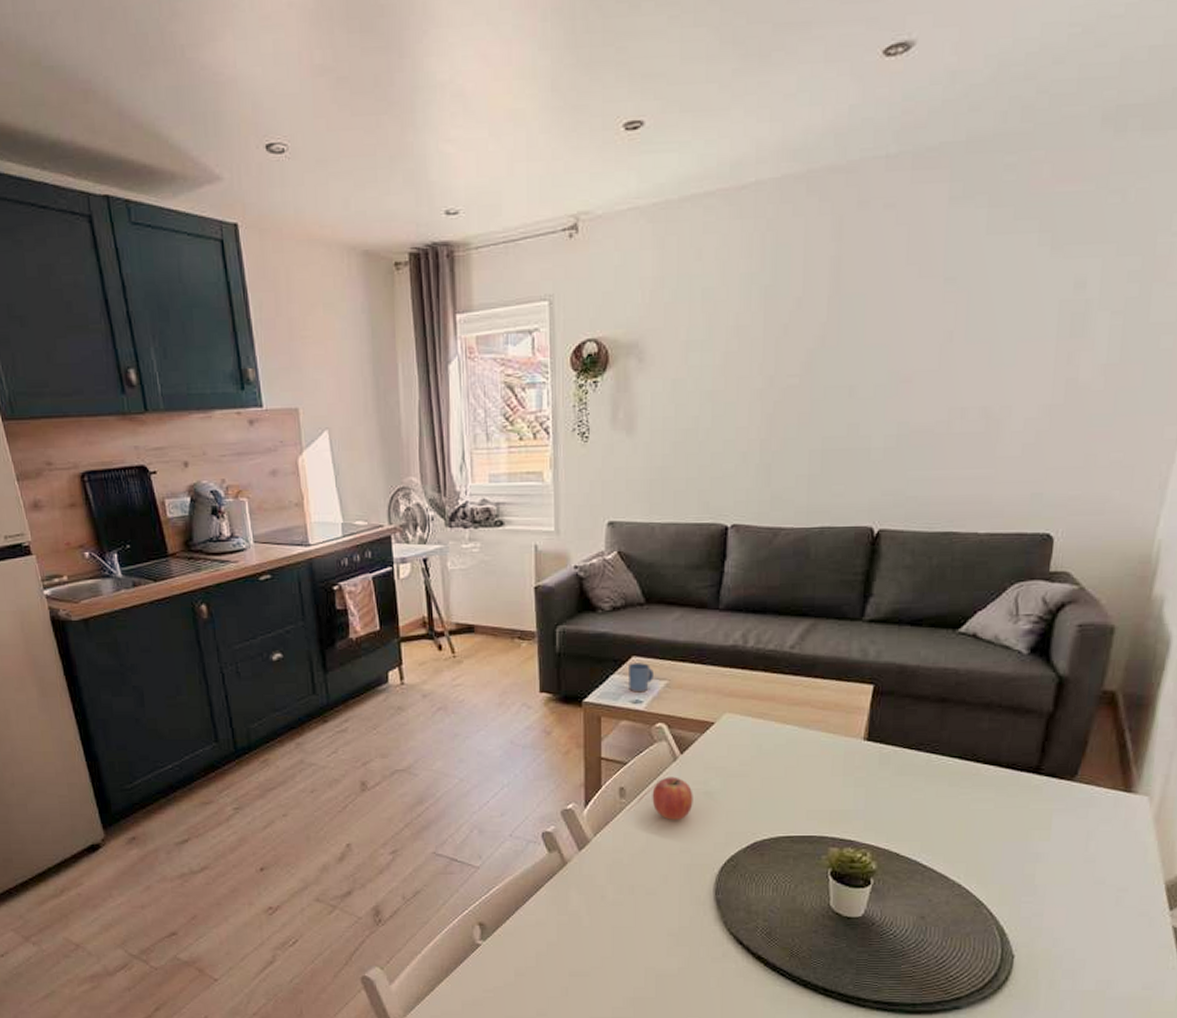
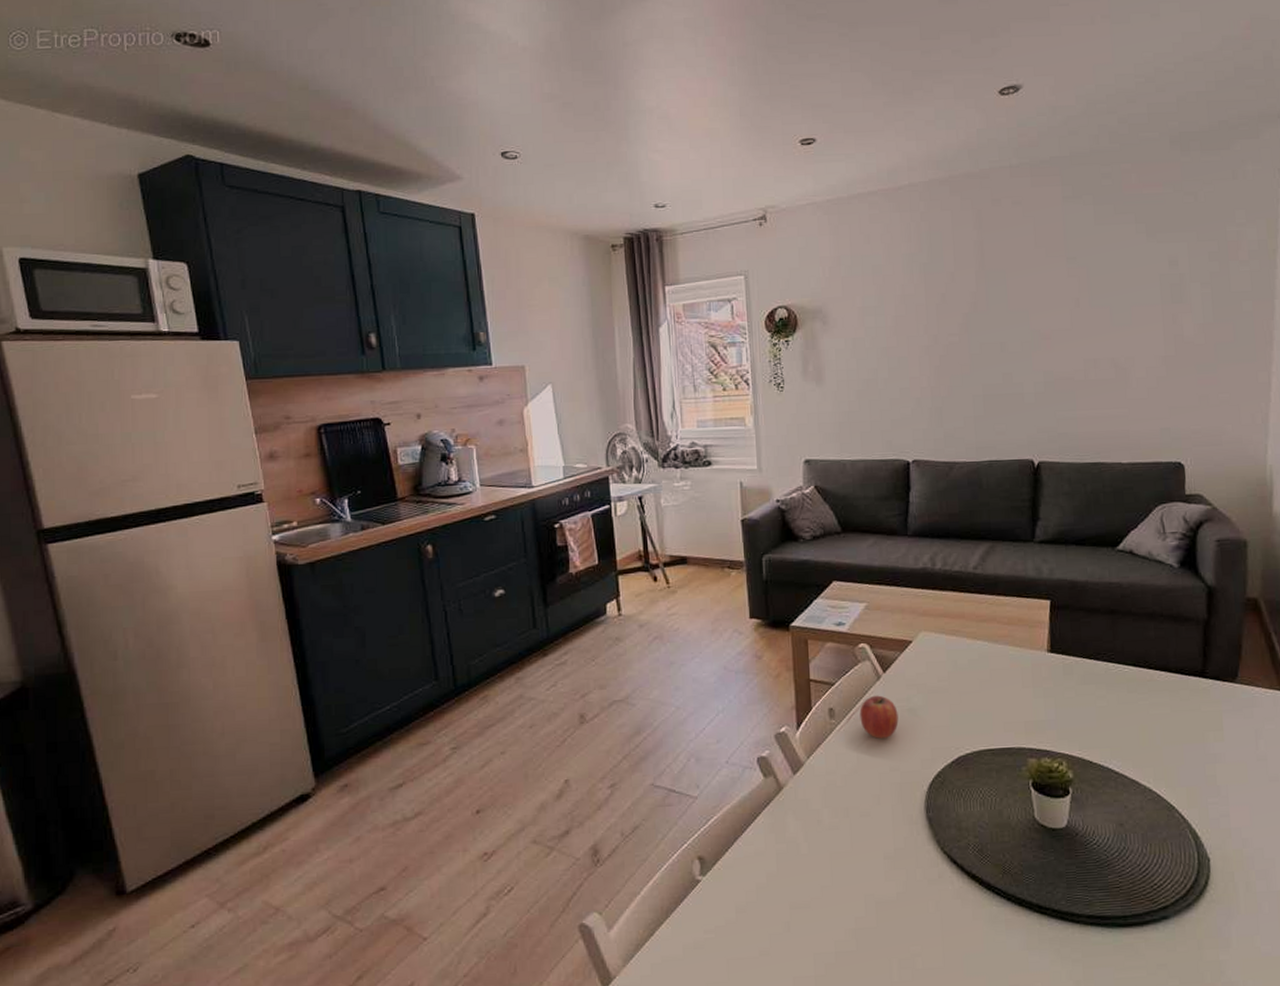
mug: present [629,663,655,693] -> none [830,587,855,615]

